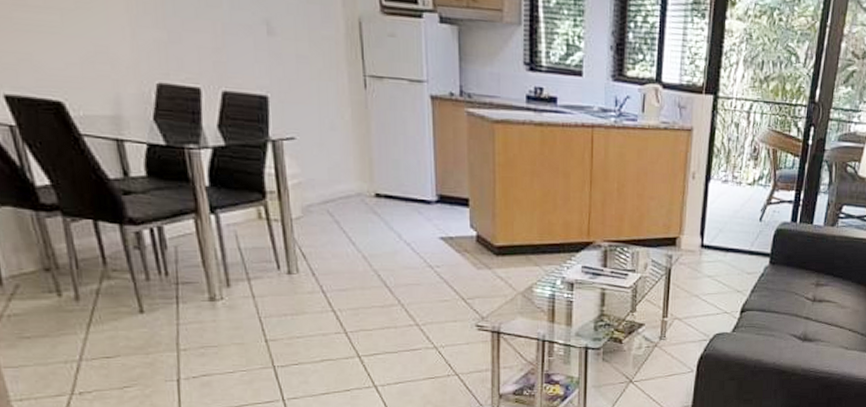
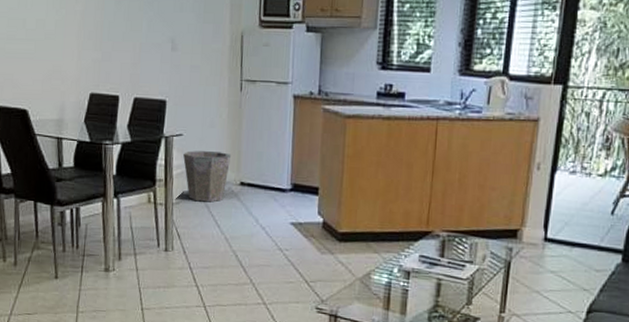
waste bin: none [299,157,361,217] -> present [183,150,232,202]

